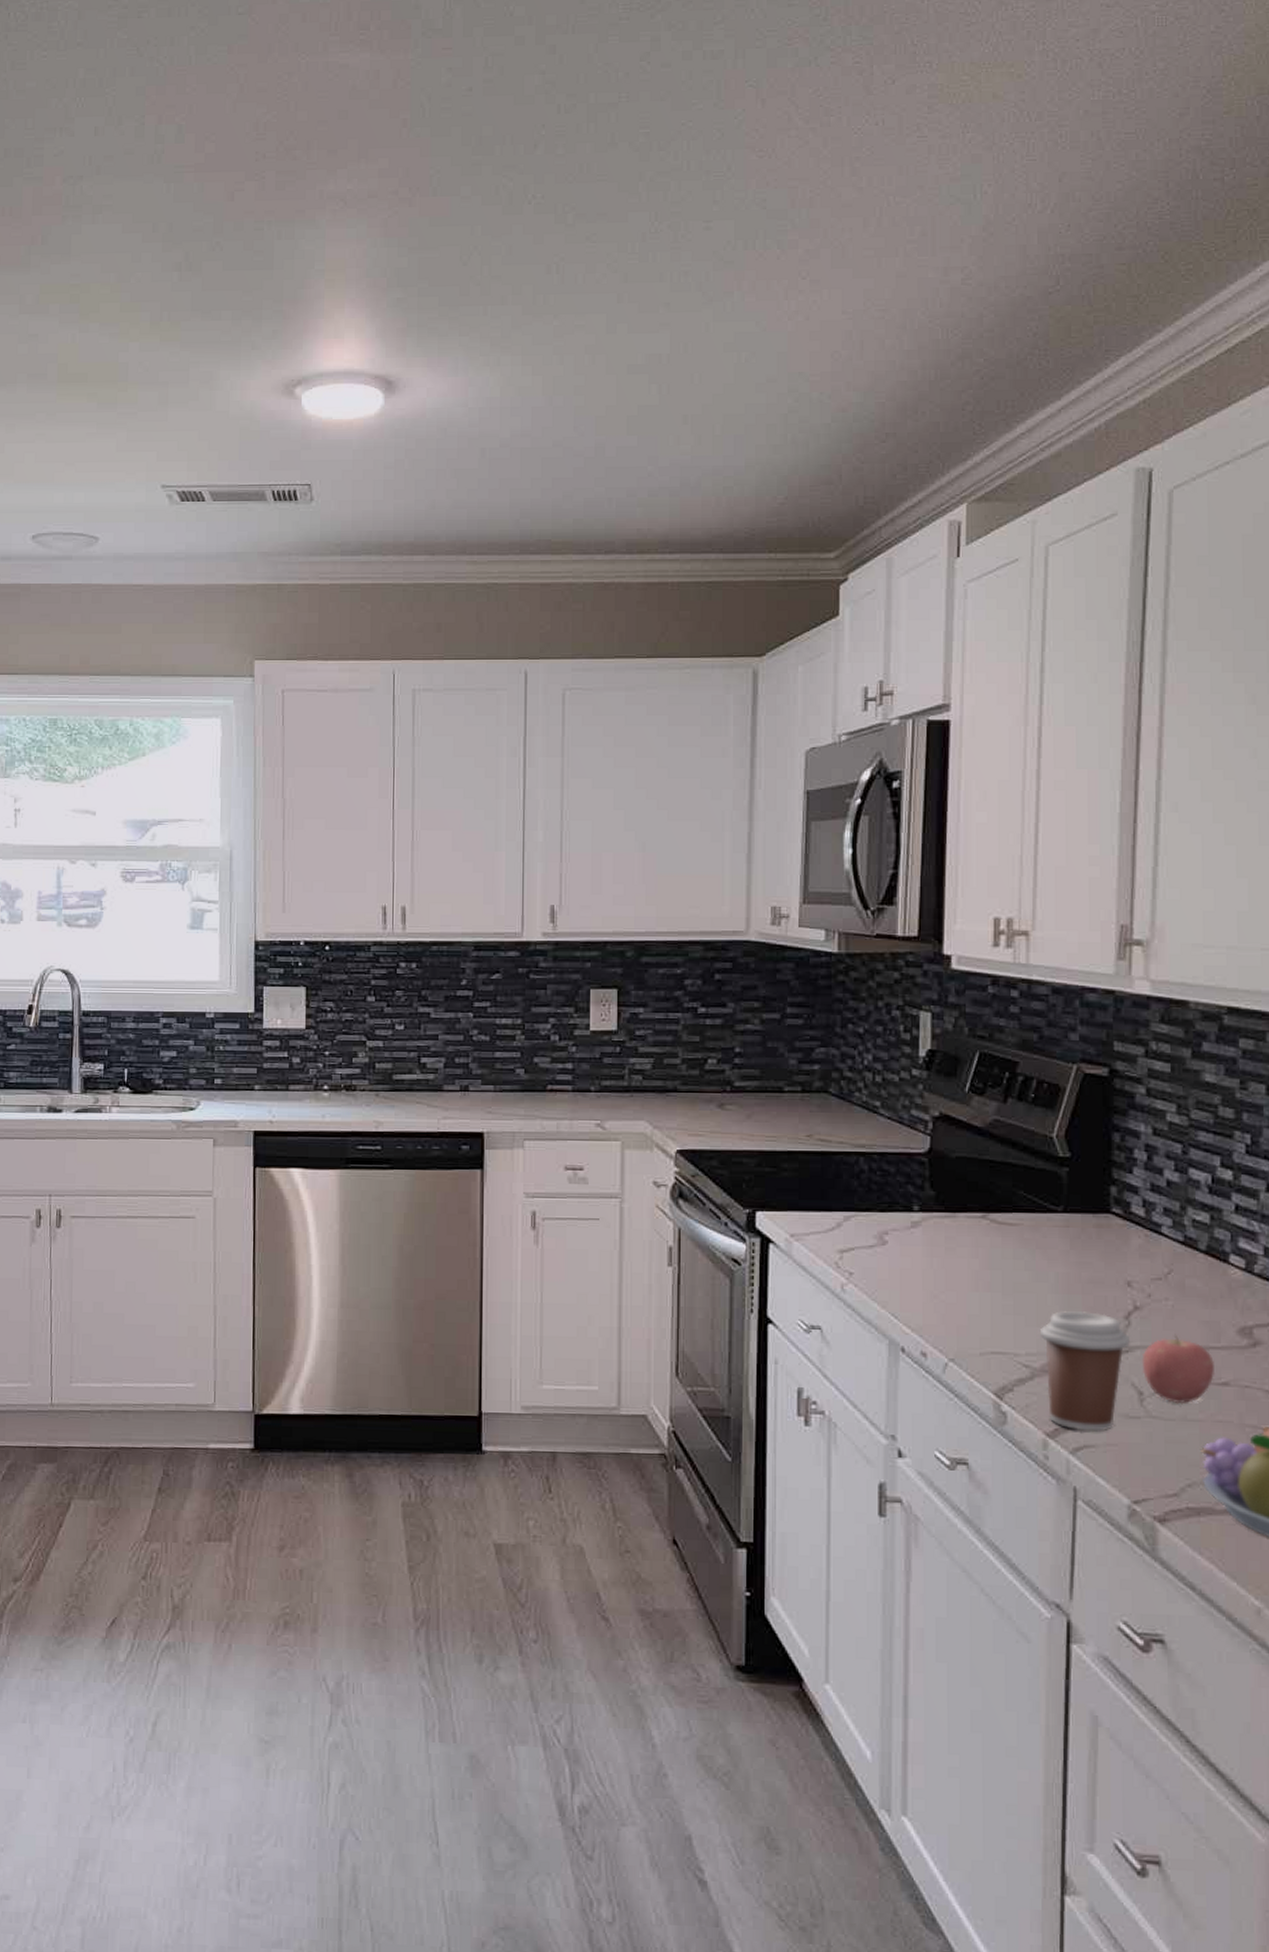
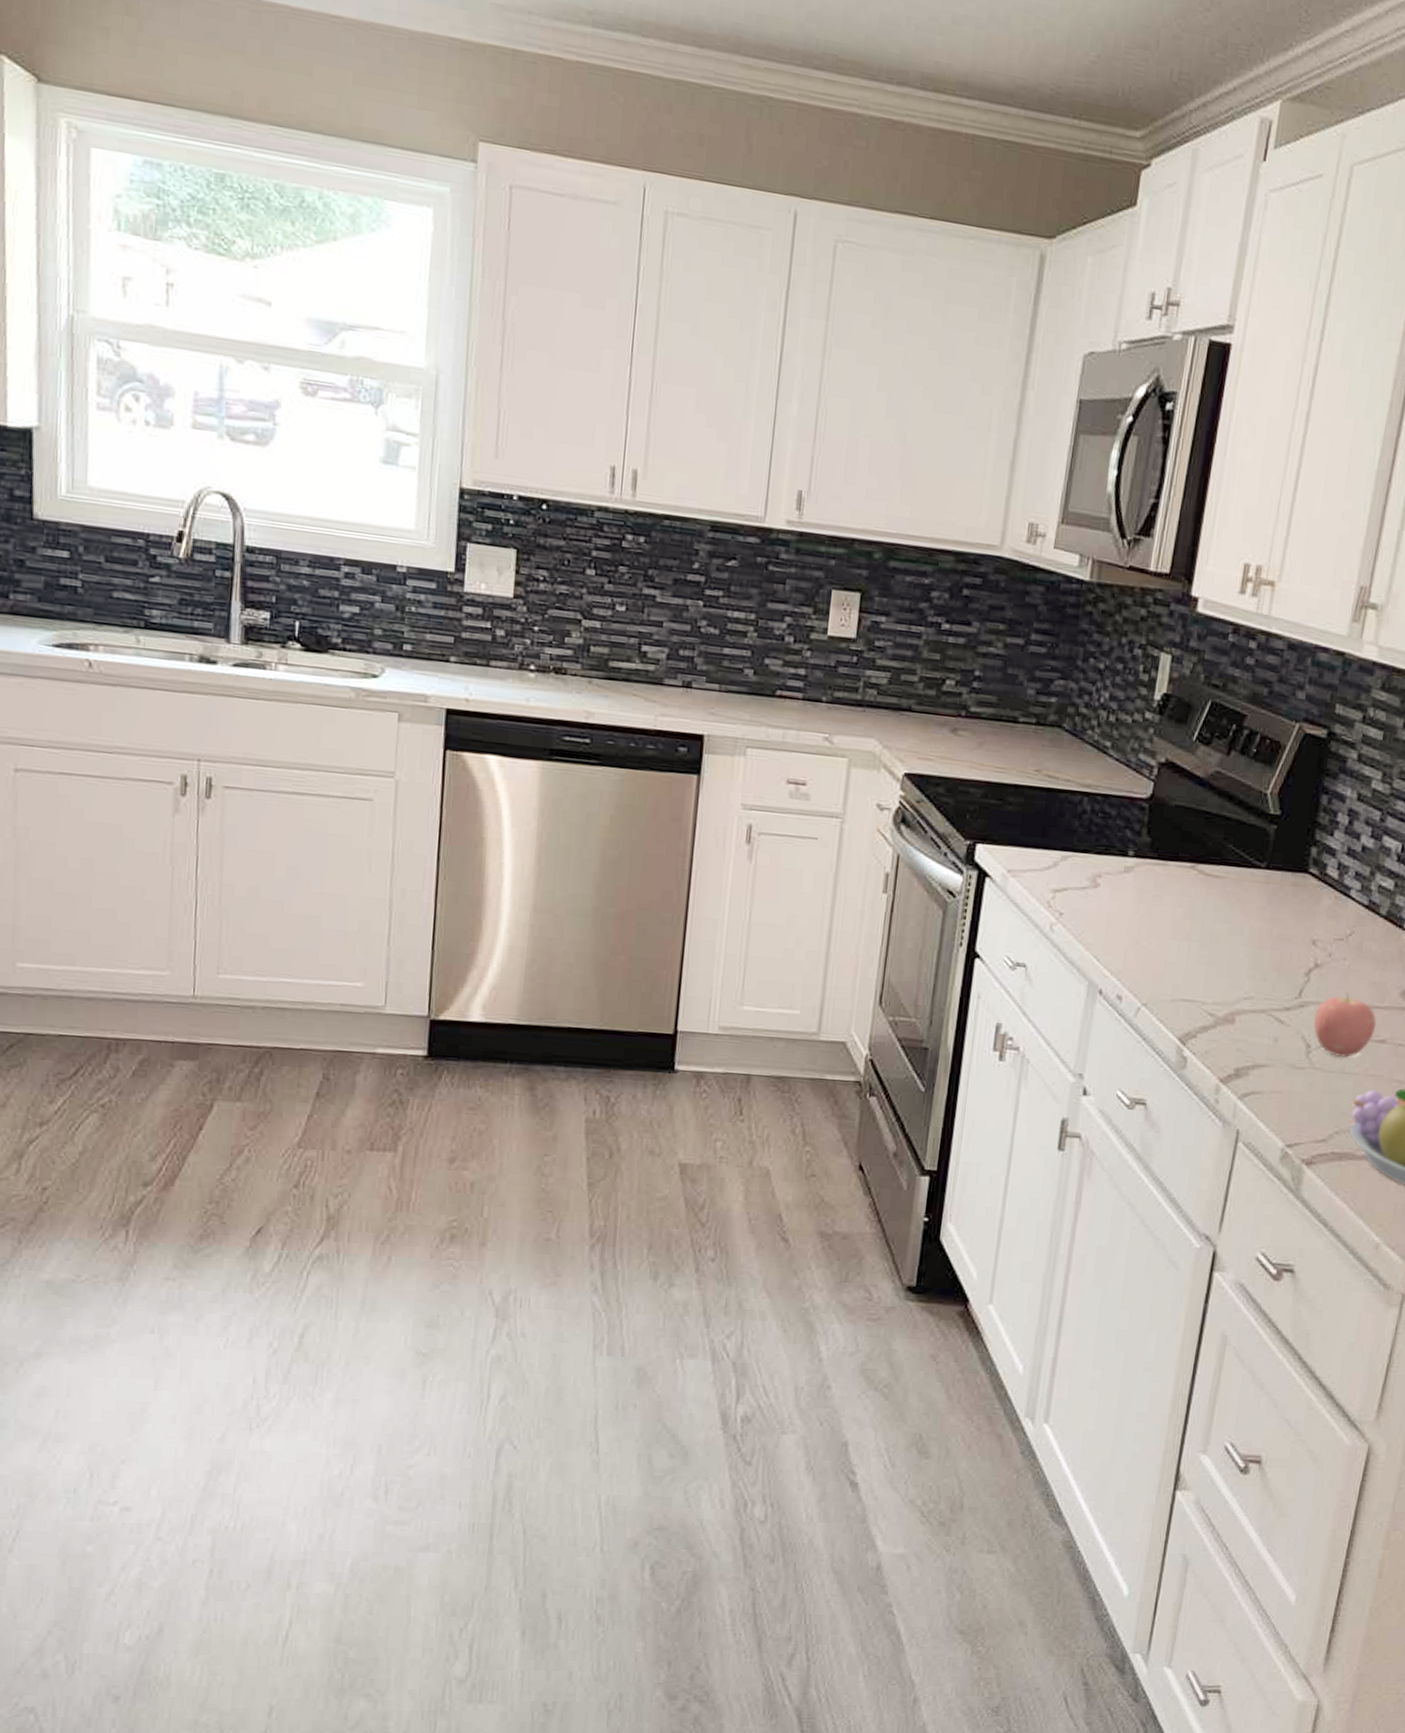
coffee cup: present [1039,1311,1131,1432] -> none [1224,964,1307,1080]

